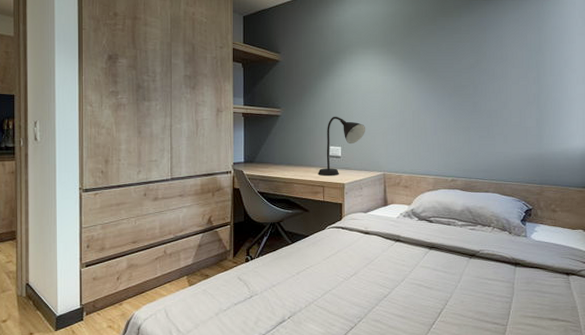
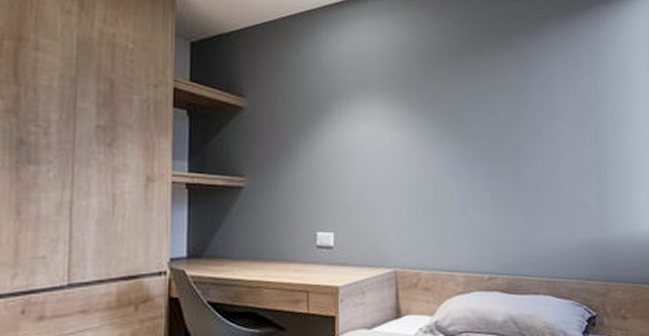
desk lamp: present [318,116,366,177] -> none [299,188,370,277]

